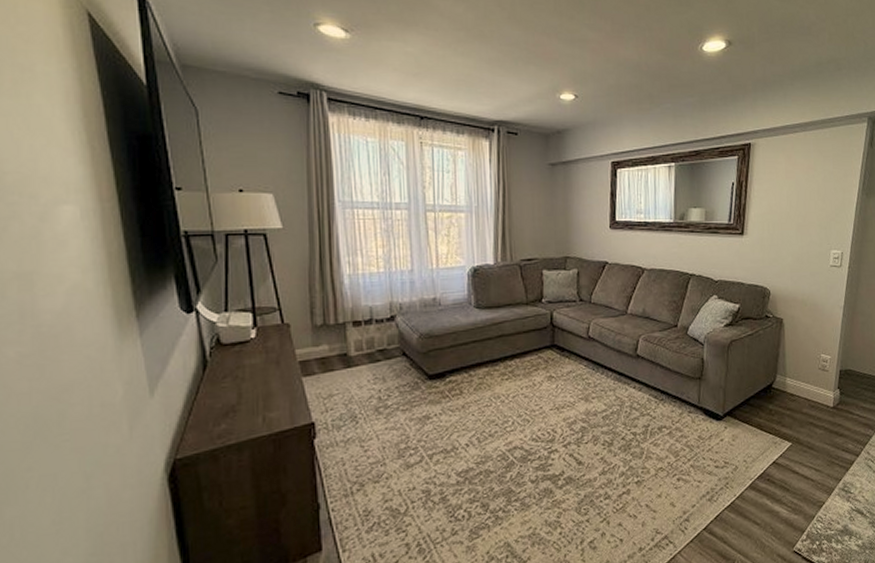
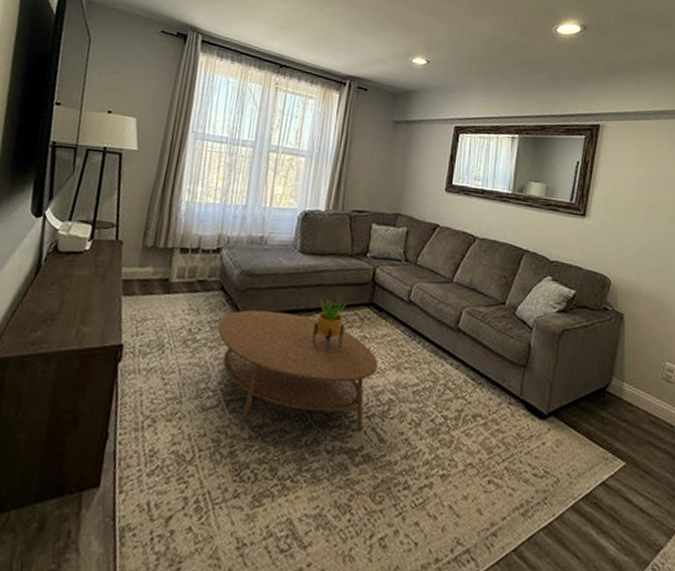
coffee table: none [407,366,567,470] -> present [217,310,378,430]
potted plant: none [501,343,531,397] -> present [311,296,345,353]

